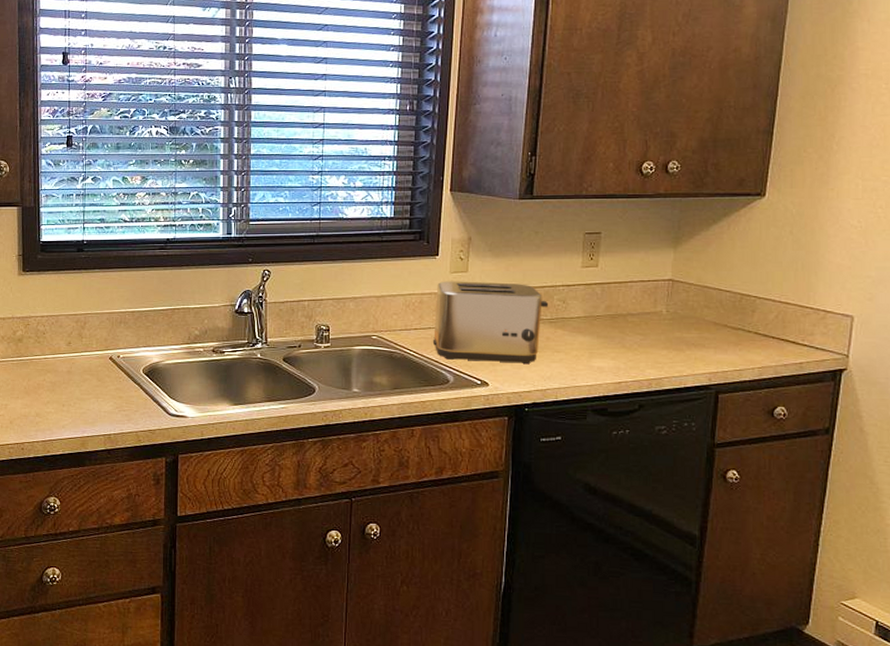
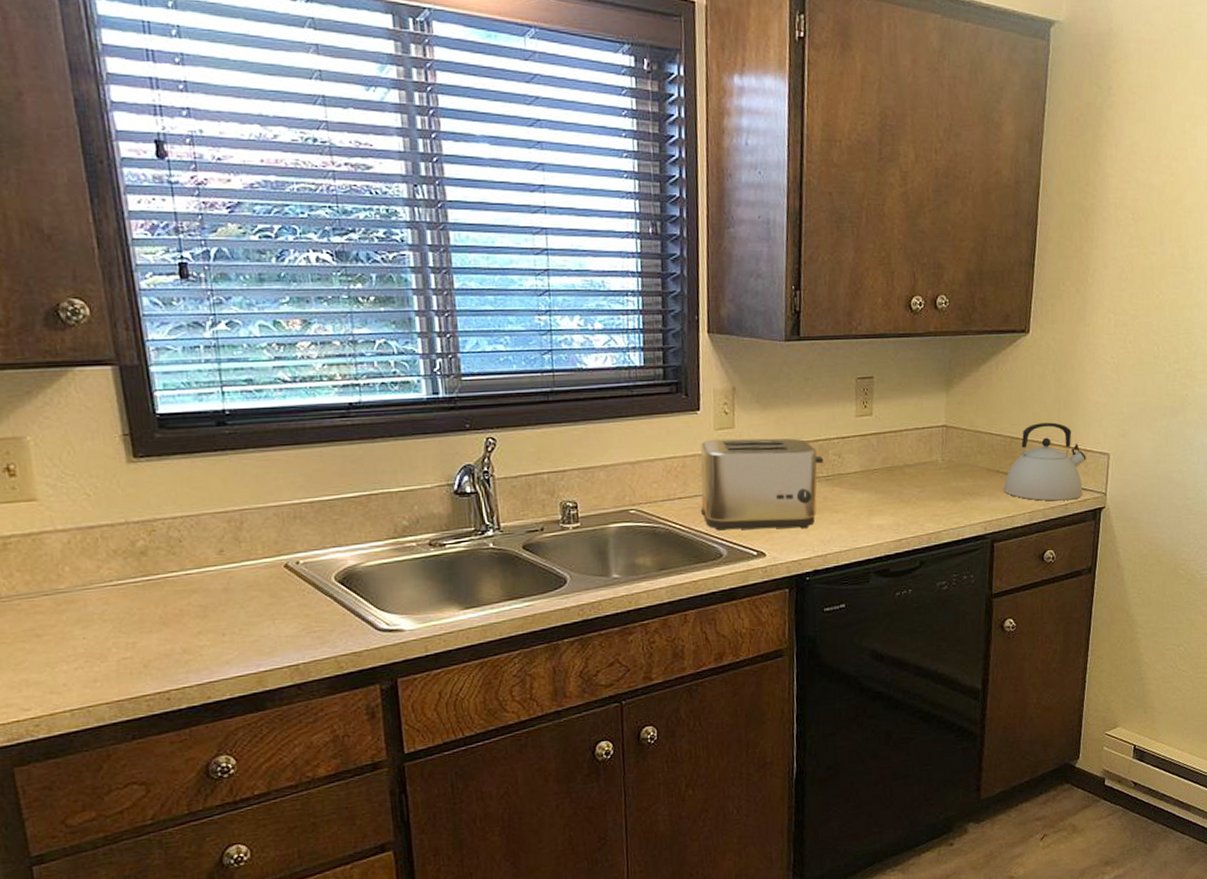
kettle: none [730,282,826,359] -> present [1003,422,1087,501]

